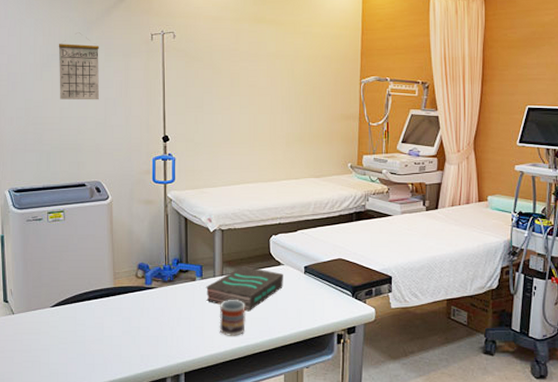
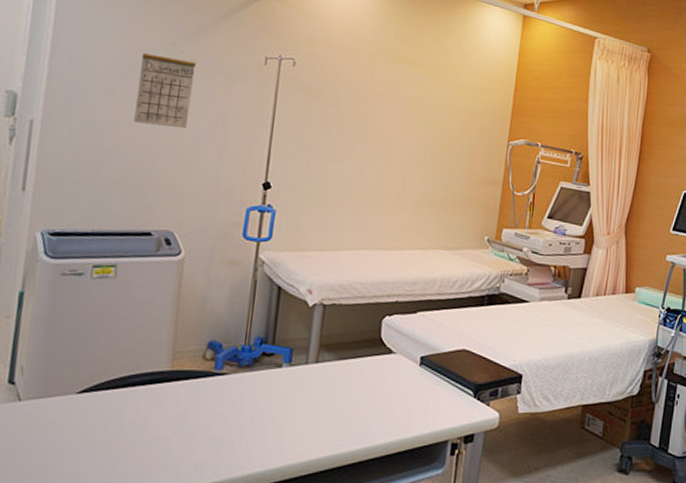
book: present [205,266,283,312] -> none [292,352,394,411]
cup: present [219,300,246,336] -> none [305,394,342,442]

